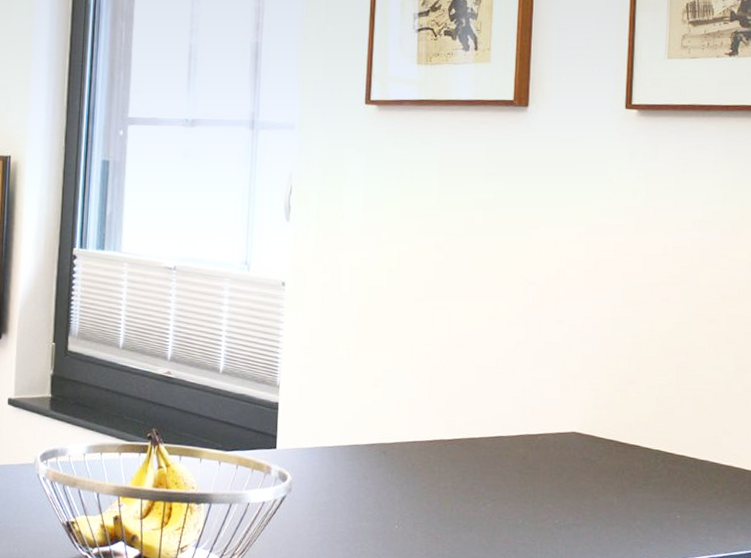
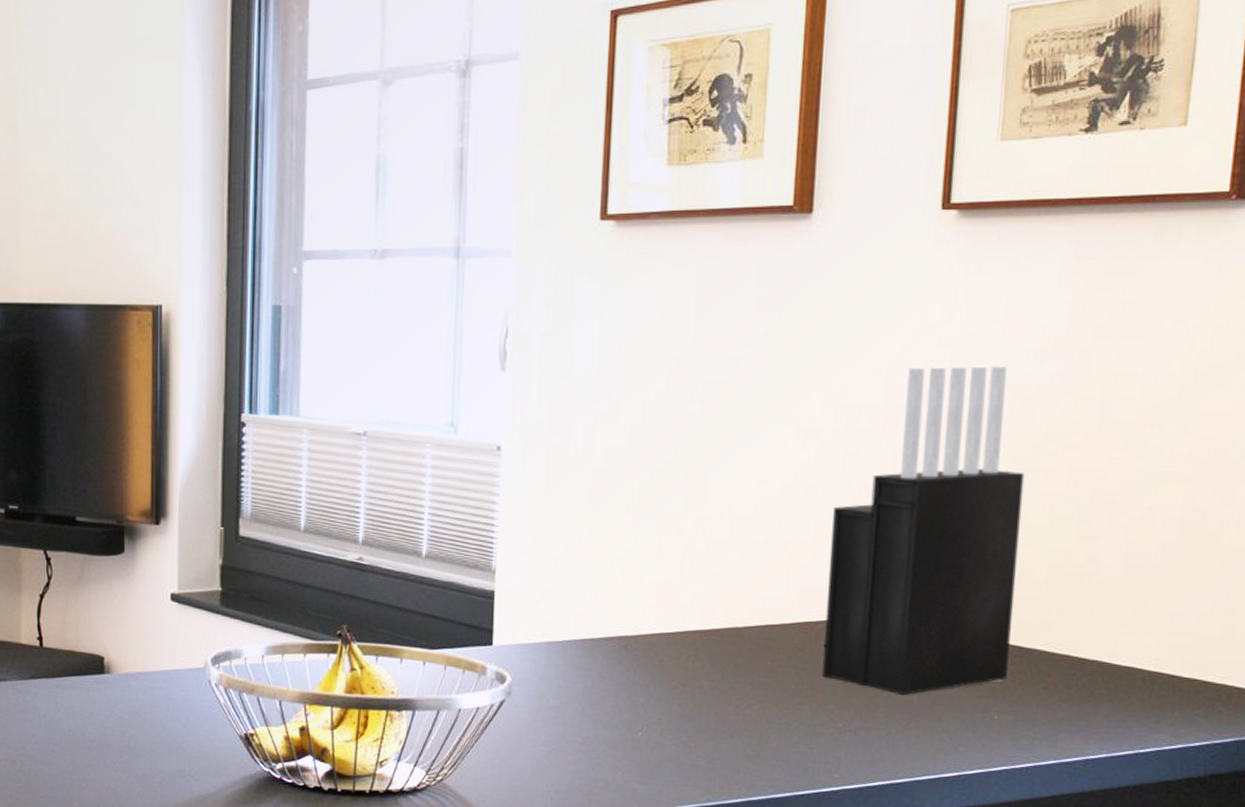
knife block: none [541,231,694,497] -> present [821,366,1025,695]

